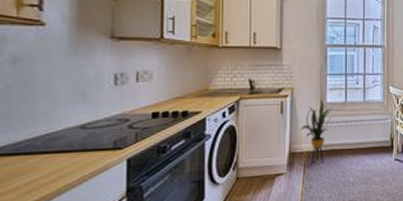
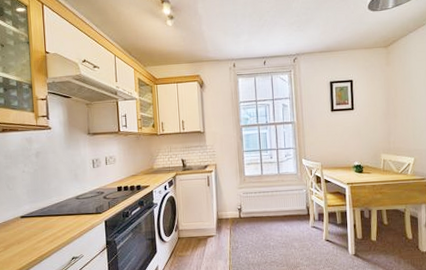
house plant: present [300,99,339,164] -> none [224,173,257,229]

